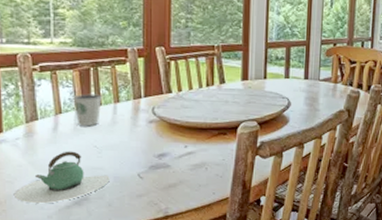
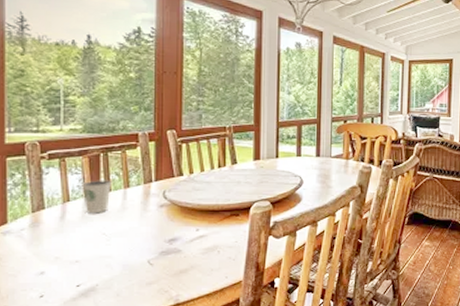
teapot: present [15,151,110,204] -> none [18,240,118,298]

